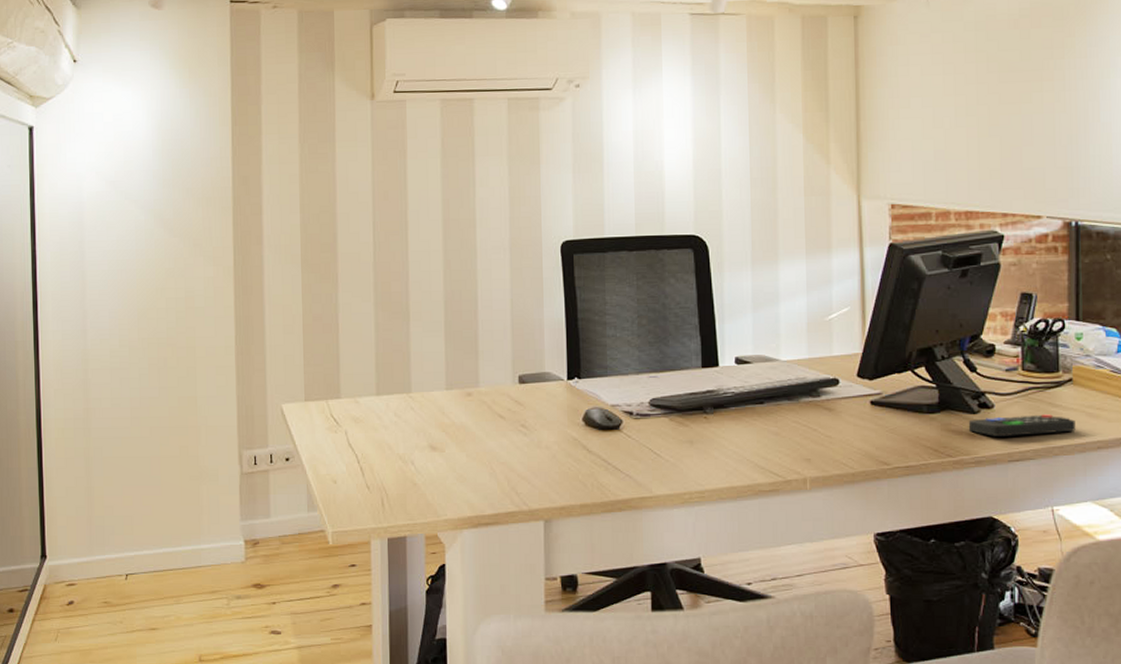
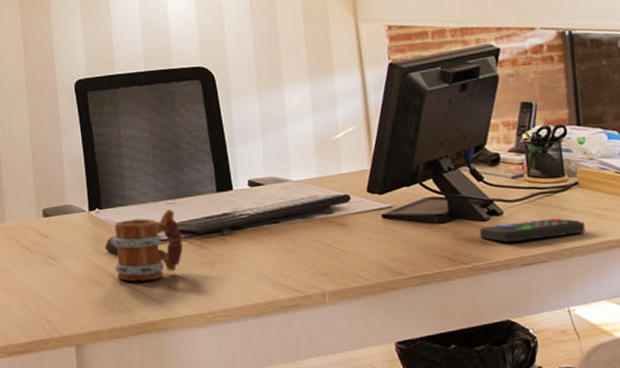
mug: none [590,383,664,457] -> present [113,209,184,282]

